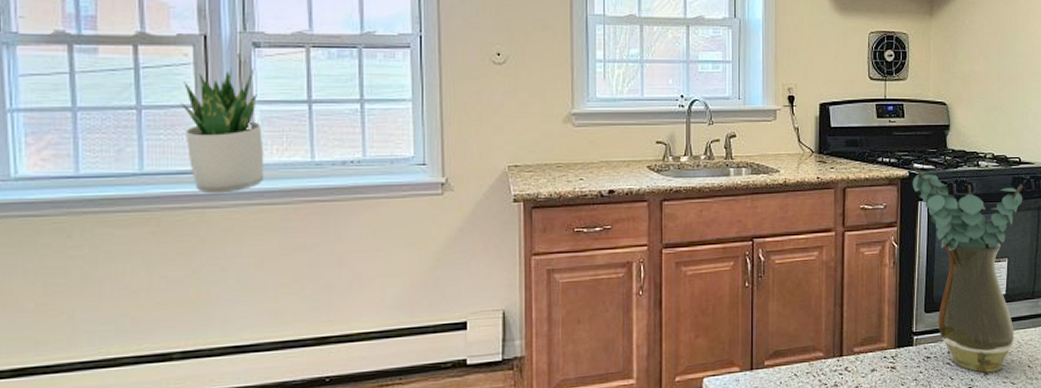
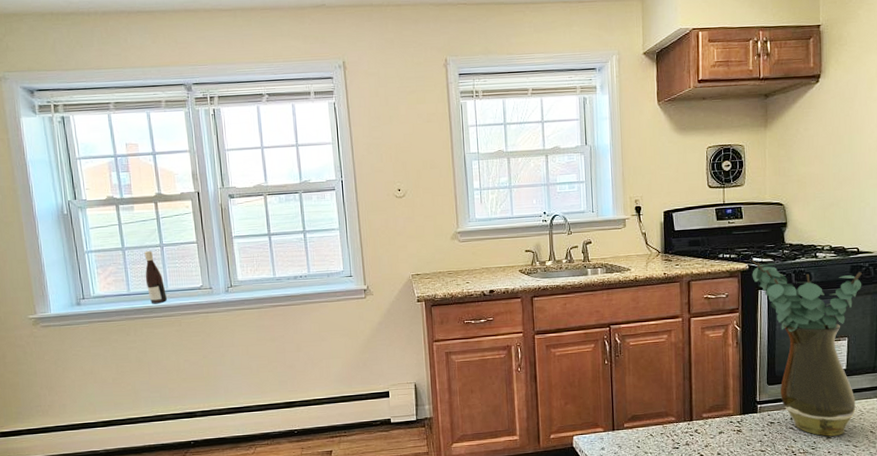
bottle: none [107,113,142,193] -> present [144,250,168,304]
planter: present [180,67,264,194] -> none [186,213,244,303]

